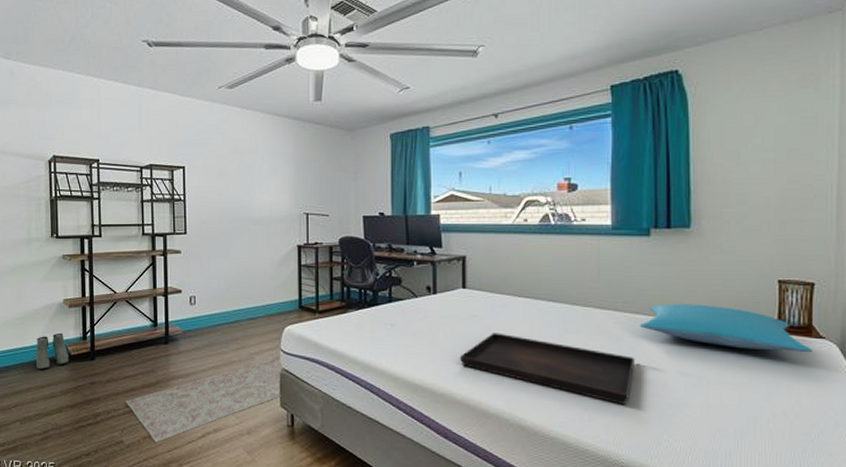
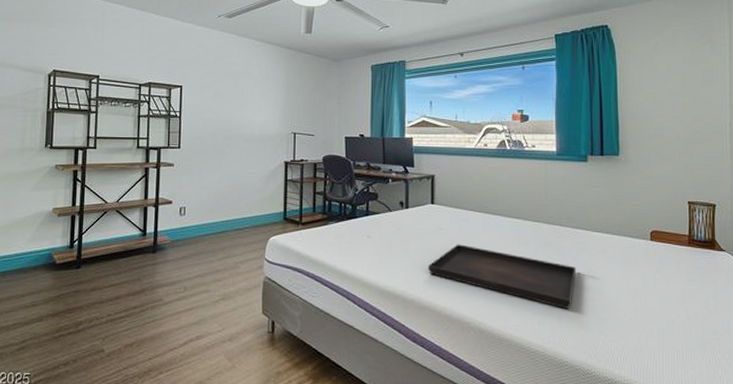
boots: present [35,333,69,370] -> none [18,241,54,278]
rug: present [125,355,282,443] -> none [109,264,266,351]
pillow: present [639,304,812,353] -> none [579,220,716,263]

